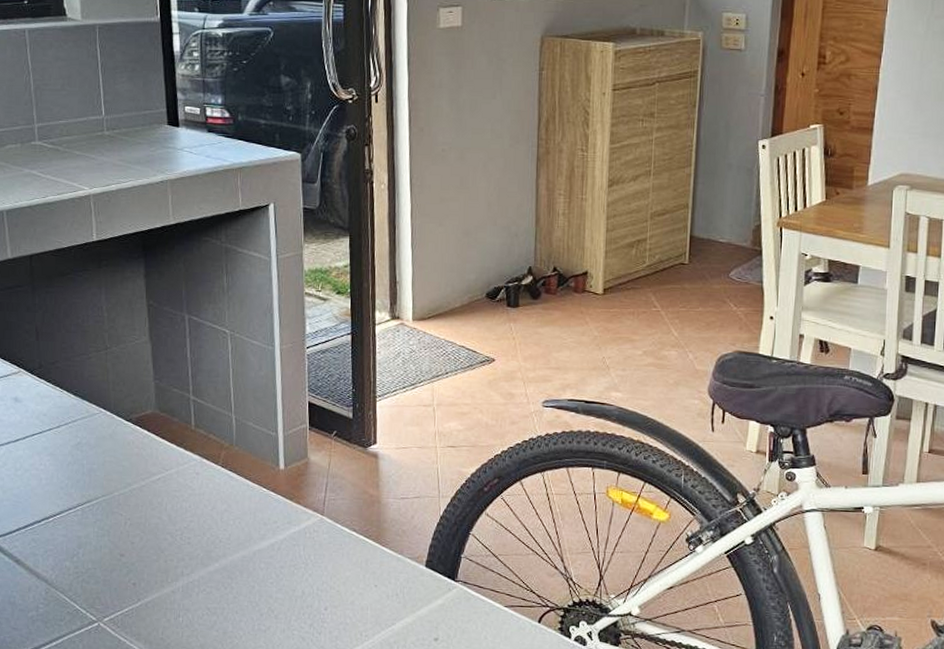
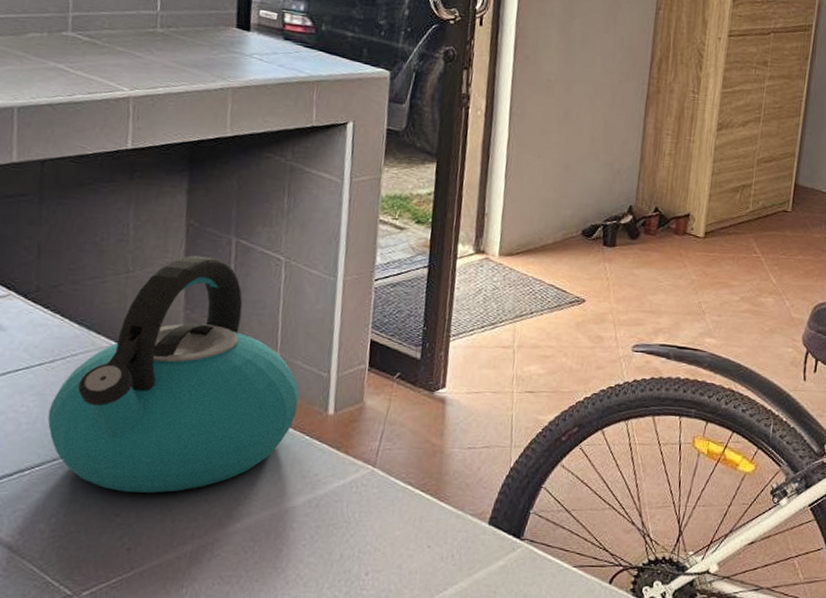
kettle: none [61,332,254,537] -> present [47,255,300,493]

